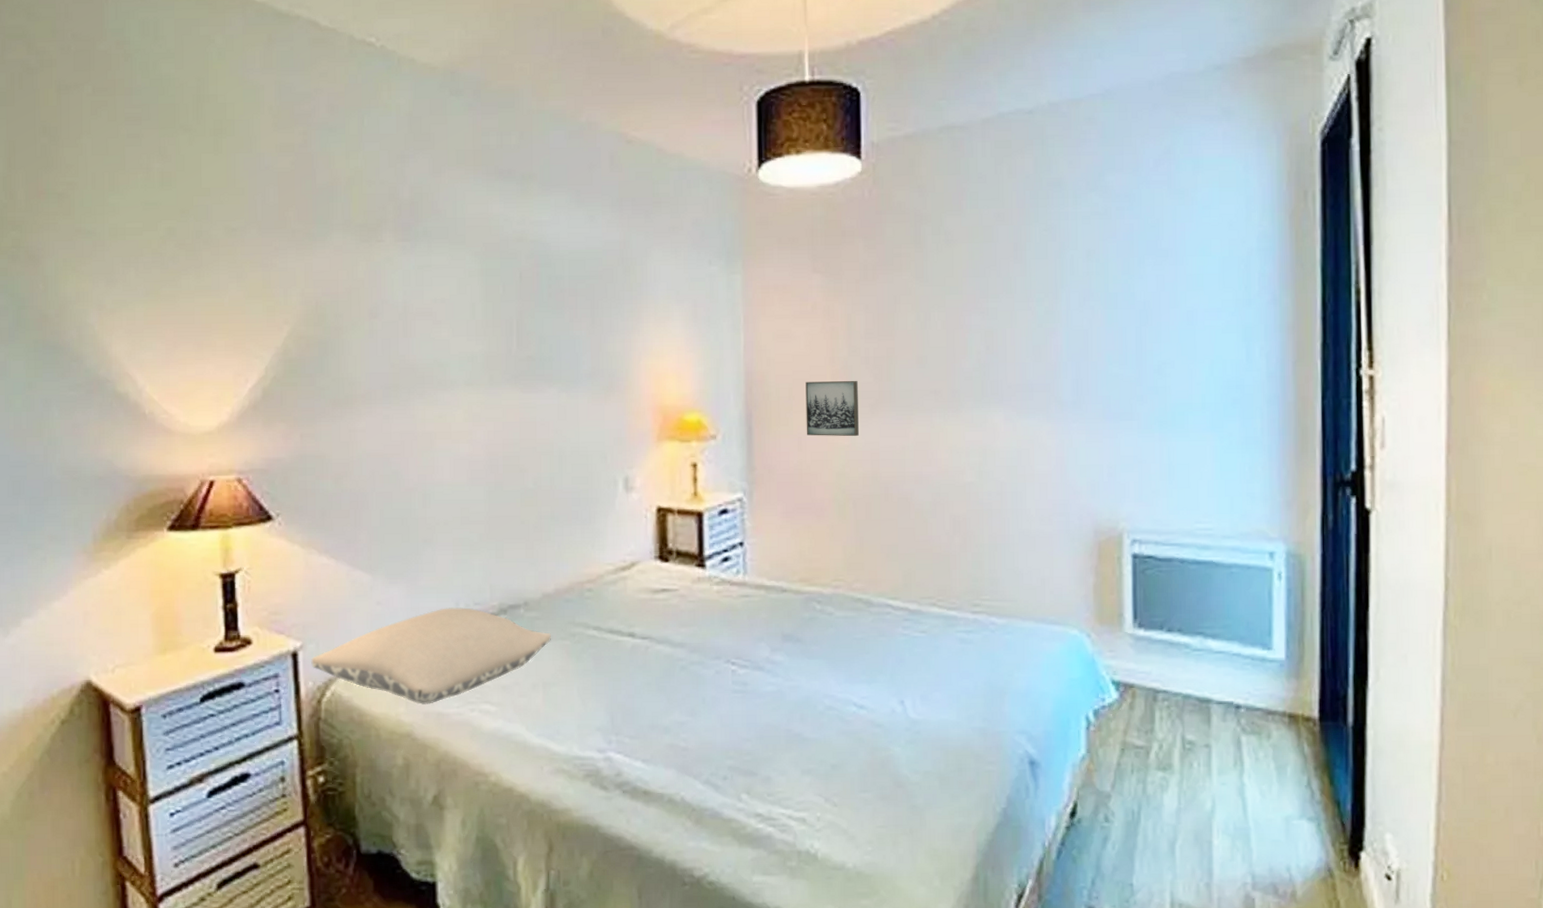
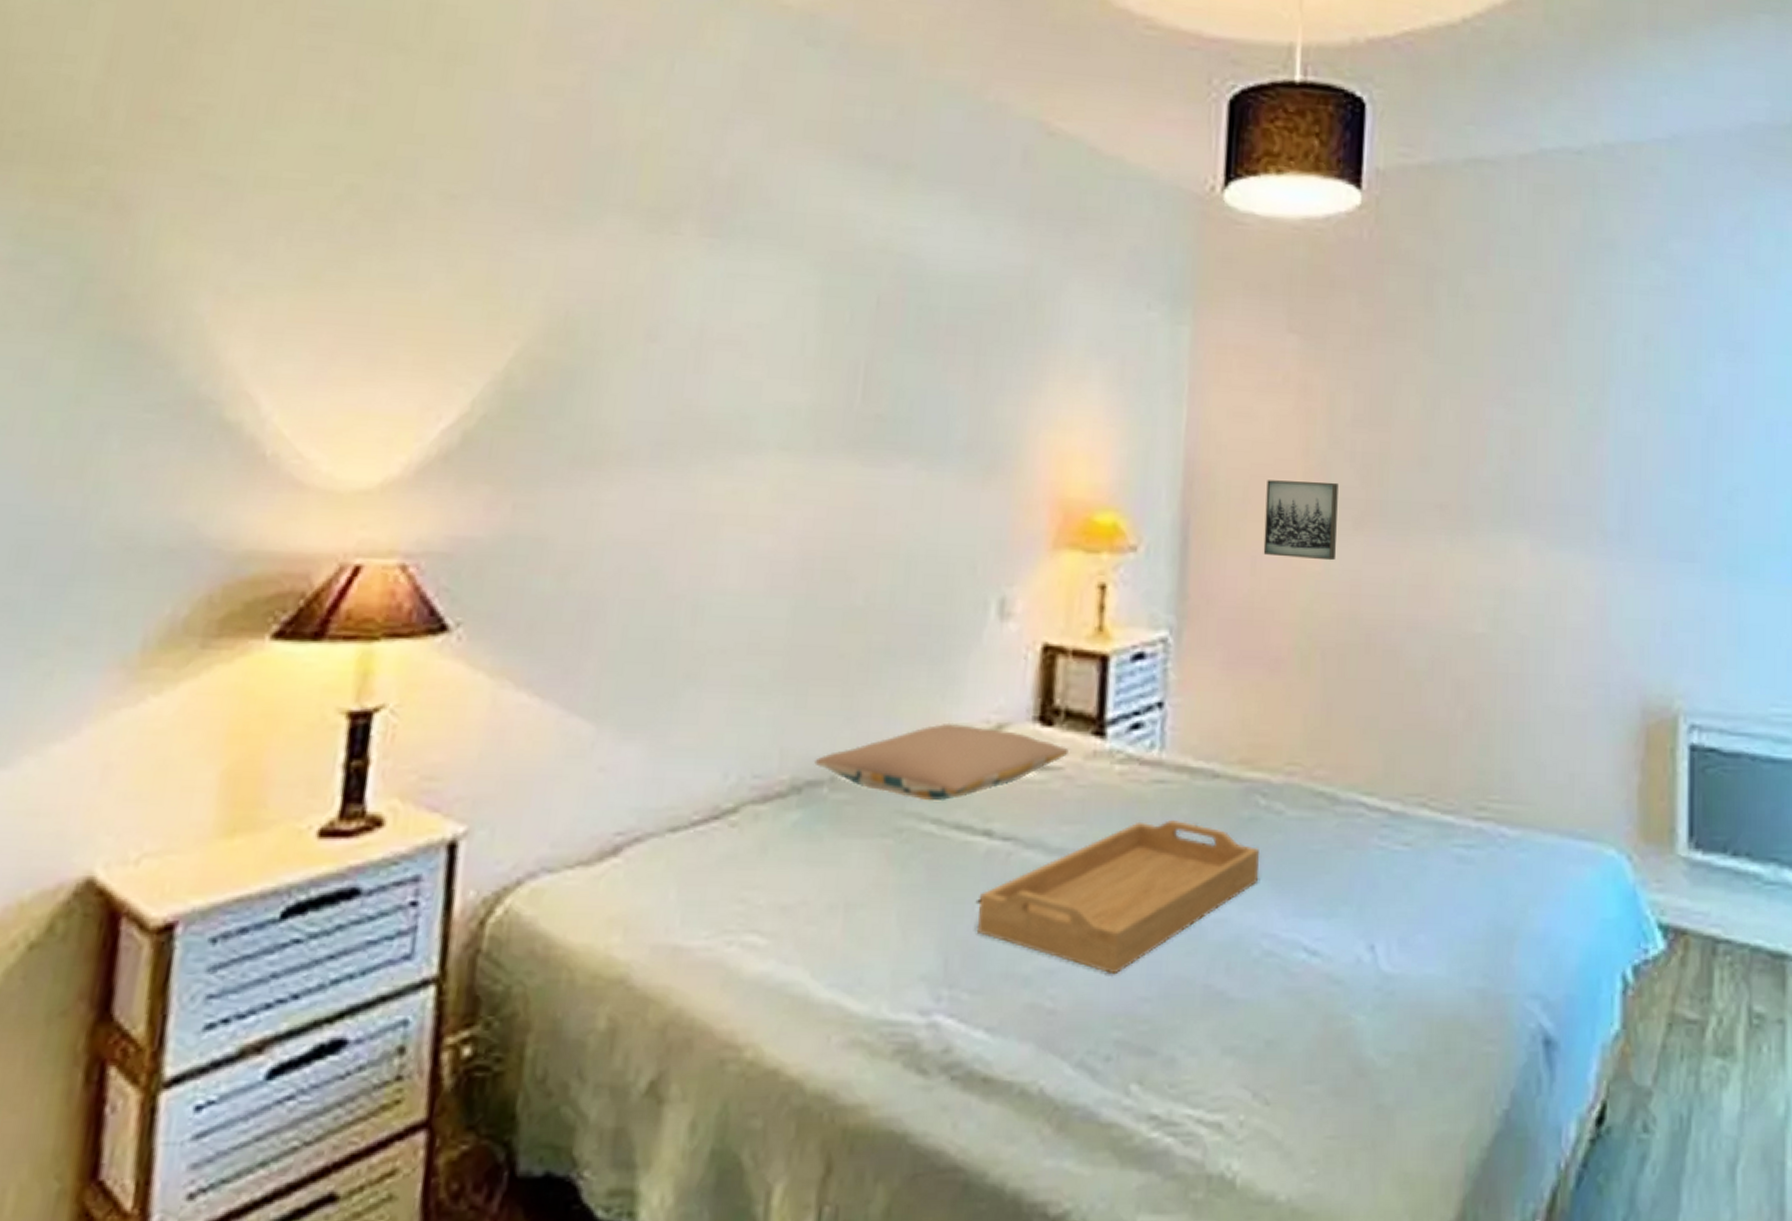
pillow: present [311,607,551,706] -> none [477,780,866,934]
pillow: none [513,563,681,615] -> present [814,722,1069,802]
serving tray: none [630,622,819,724] -> present [977,820,1259,975]

